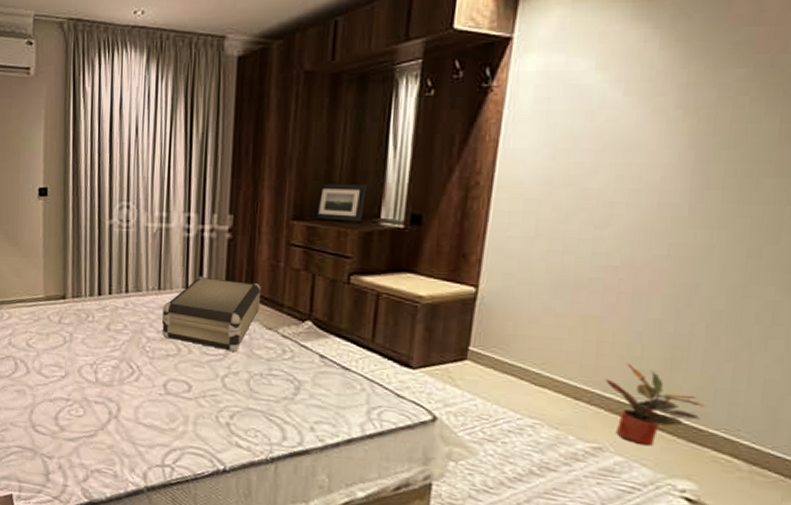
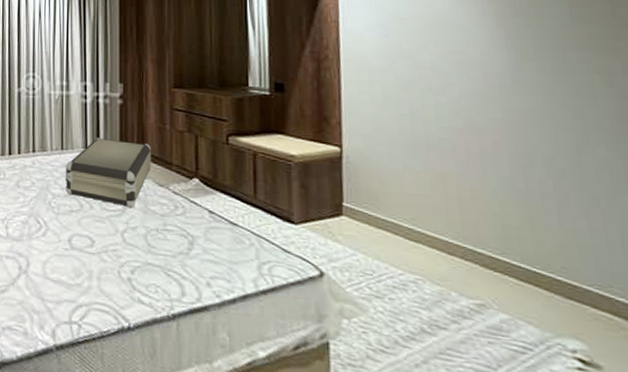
picture frame: present [312,184,367,222] -> none [190,57,234,90]
potted plant: present [605,363,706,446] -> none [473,218,574,303]

